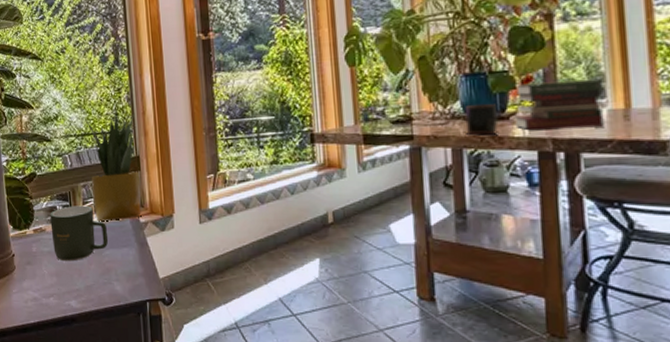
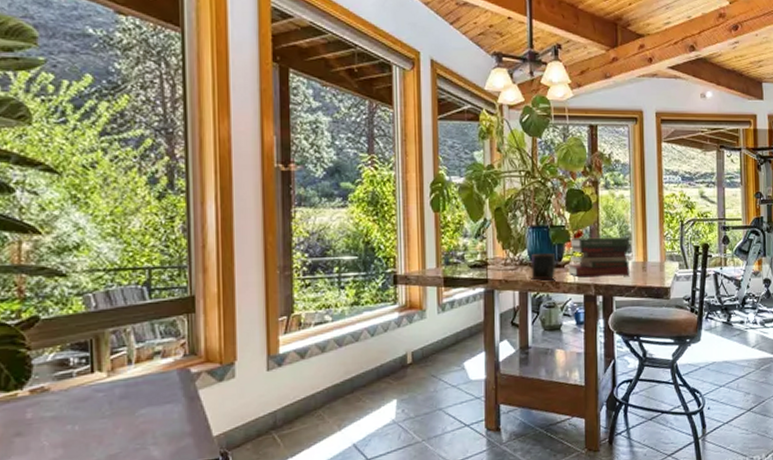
mug: present [50,205,109,262] -> none [58,355,146,428]
planter: present [85,110,142,222] -> none [121,242,193,375]

